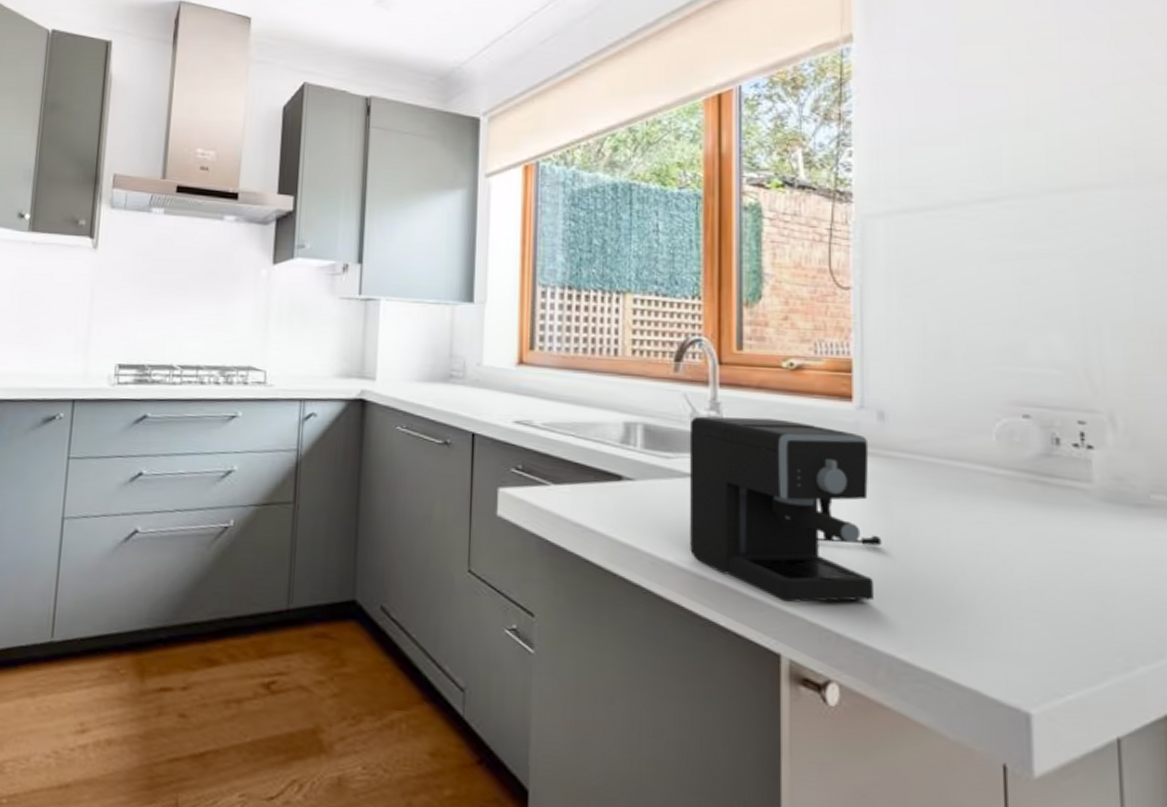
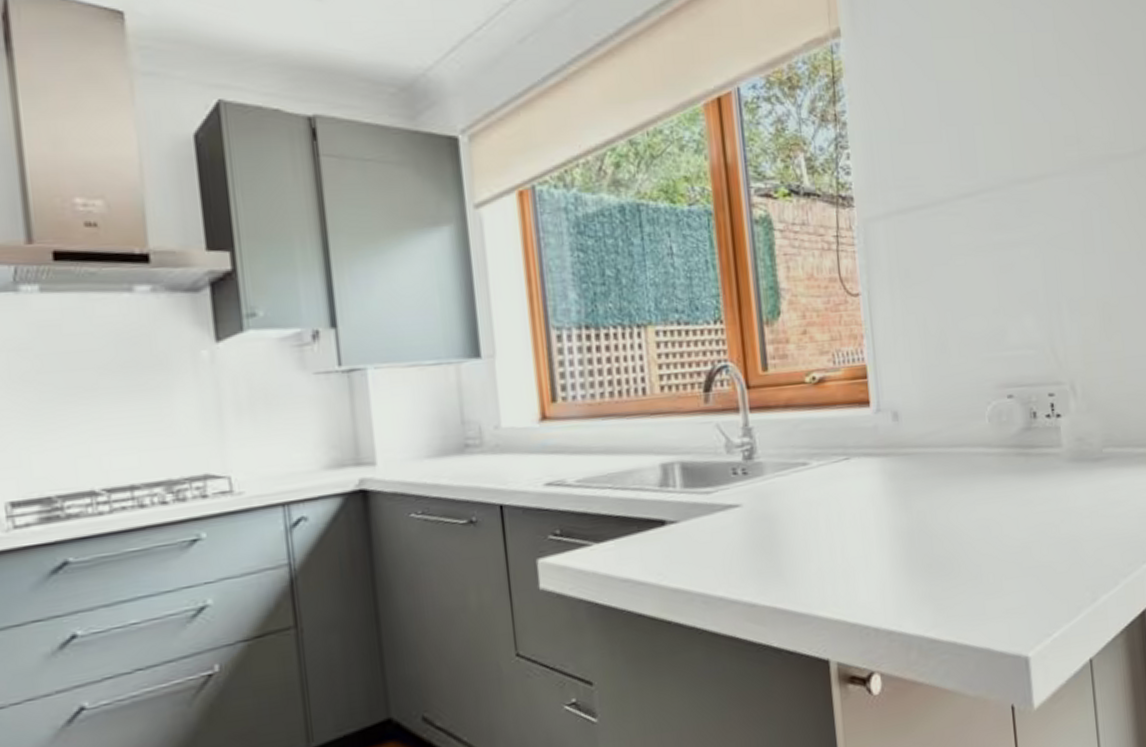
coffee maker: present [689,416,882,603] -> none [725,434,905,611]

